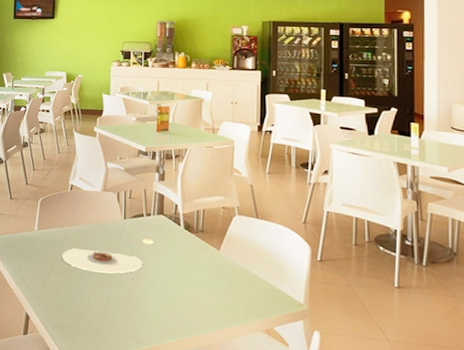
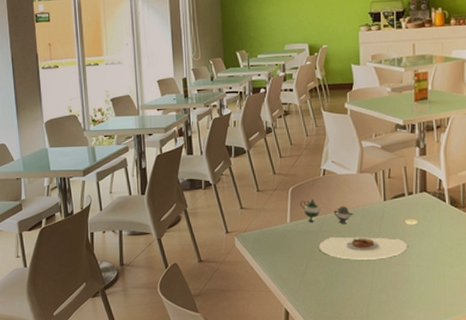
teapot: none [48,211,95,237] -> present [300,199,353,224]

